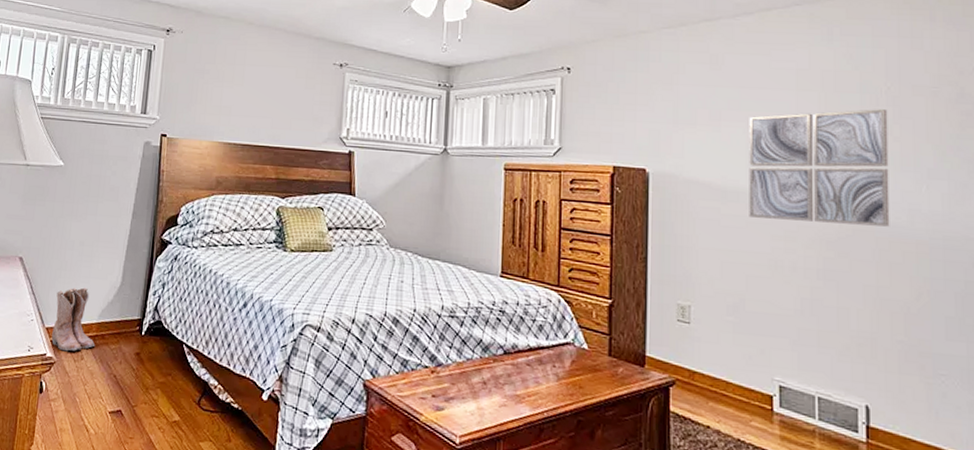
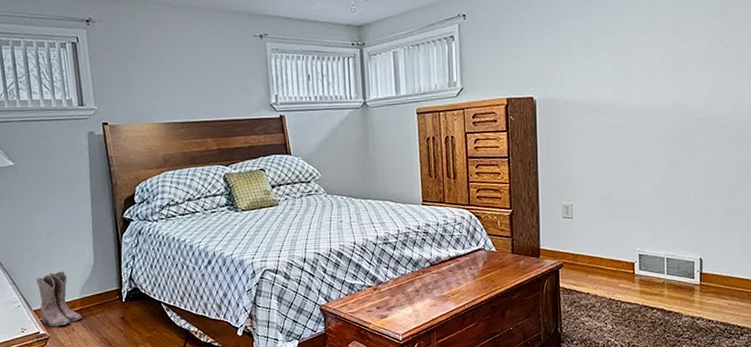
wall art: present [749,109,890,227] -> none [614,21,721,126]

